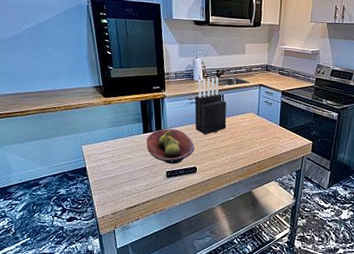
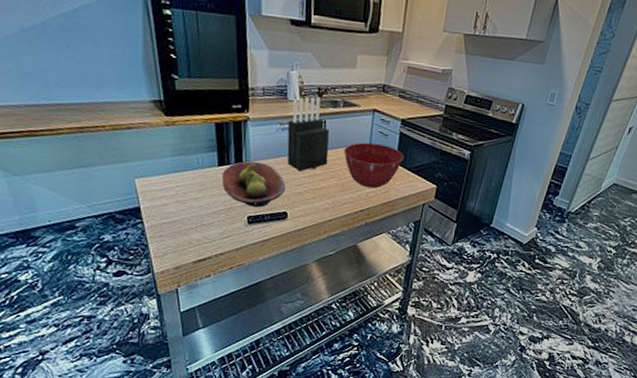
mixing bowl: none [238,110,285,146] -> present [344,142,404,189]

